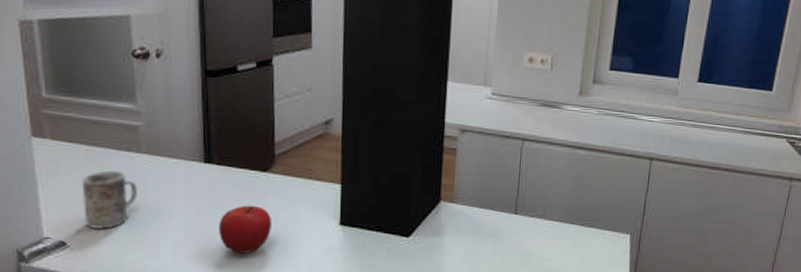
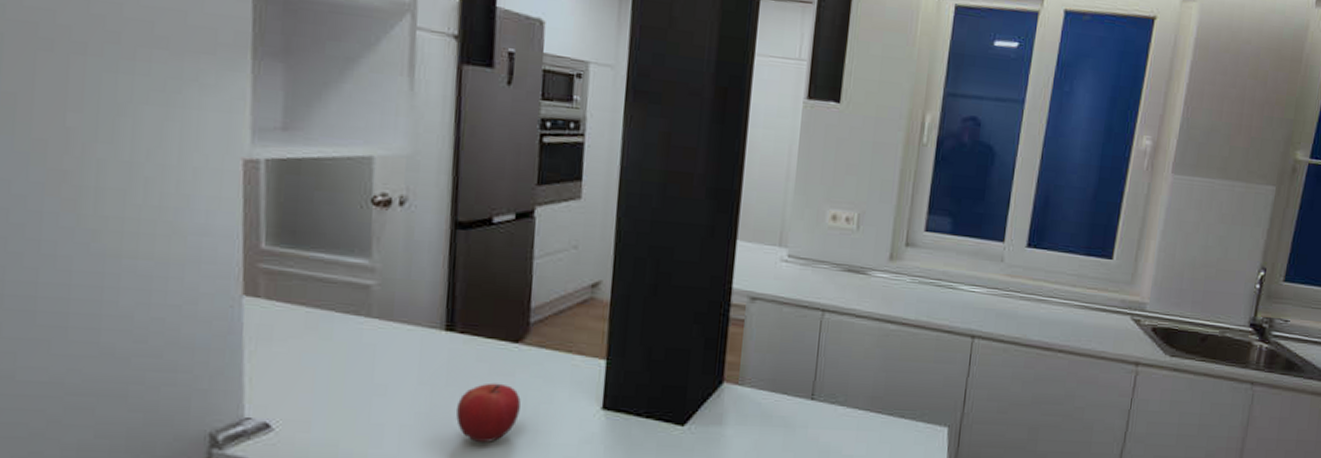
mug: present [83,170,137,229] -> none [296,337,363,409]

